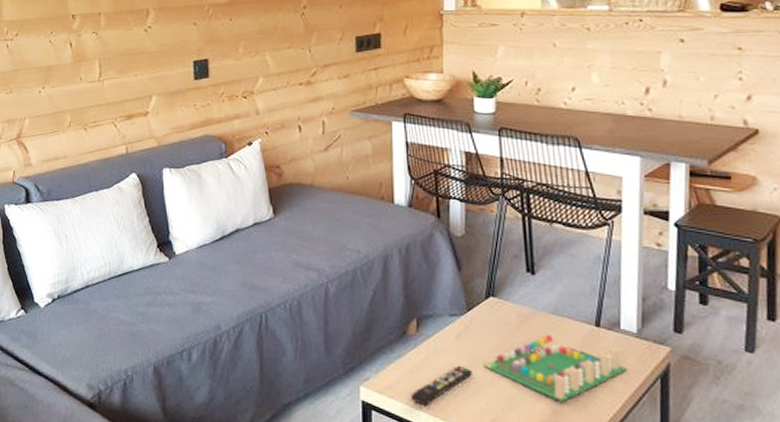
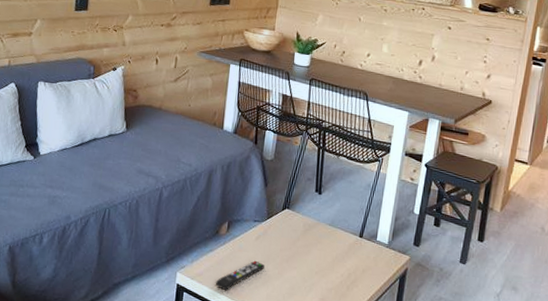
board game: present [484,334,628,402] -> none [274,241,378,293]

